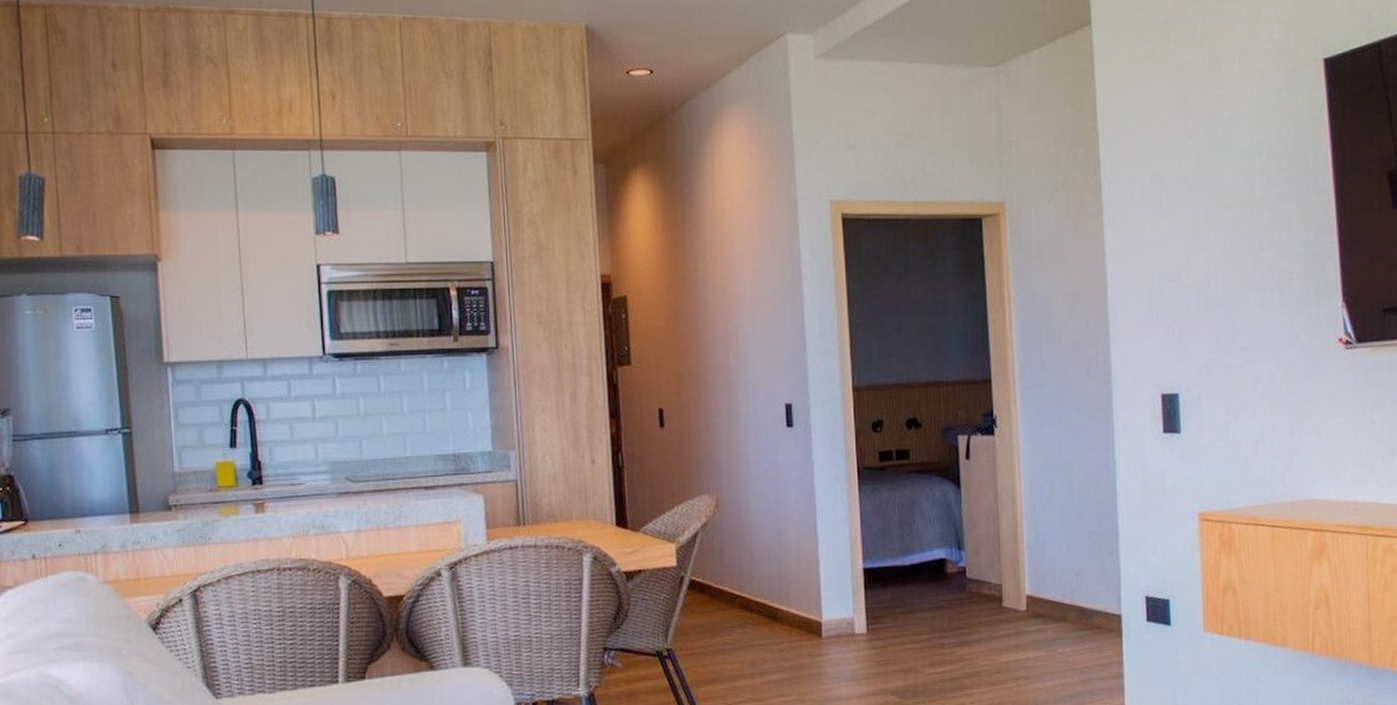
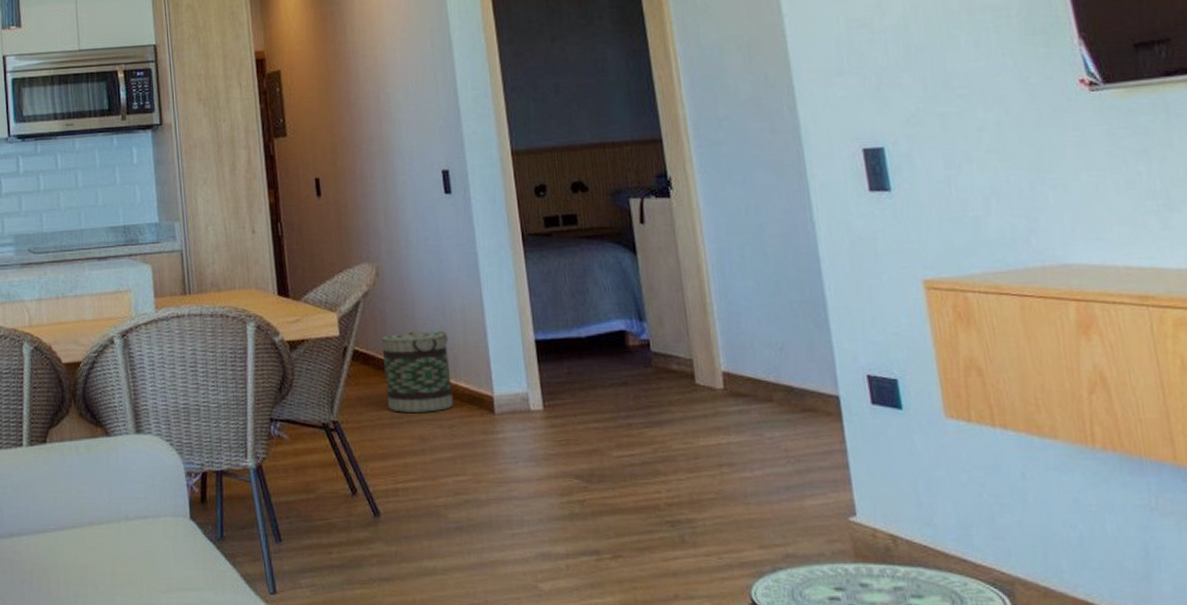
basket: none [718,559,784,639] -> present [381,330,453,412]

